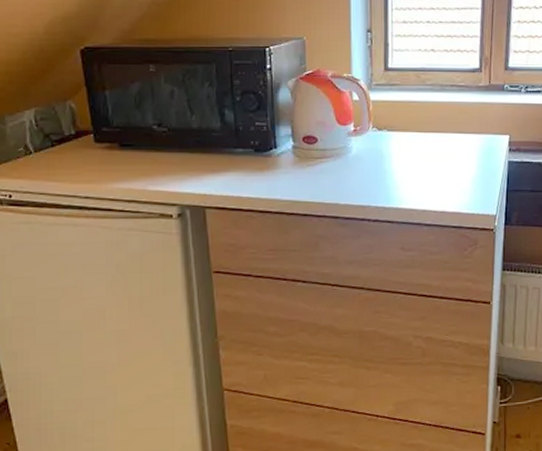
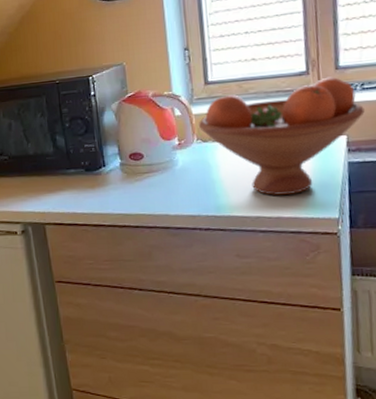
fruit bowl: none [376,76,526,189] -> present [199,77,365,195]

